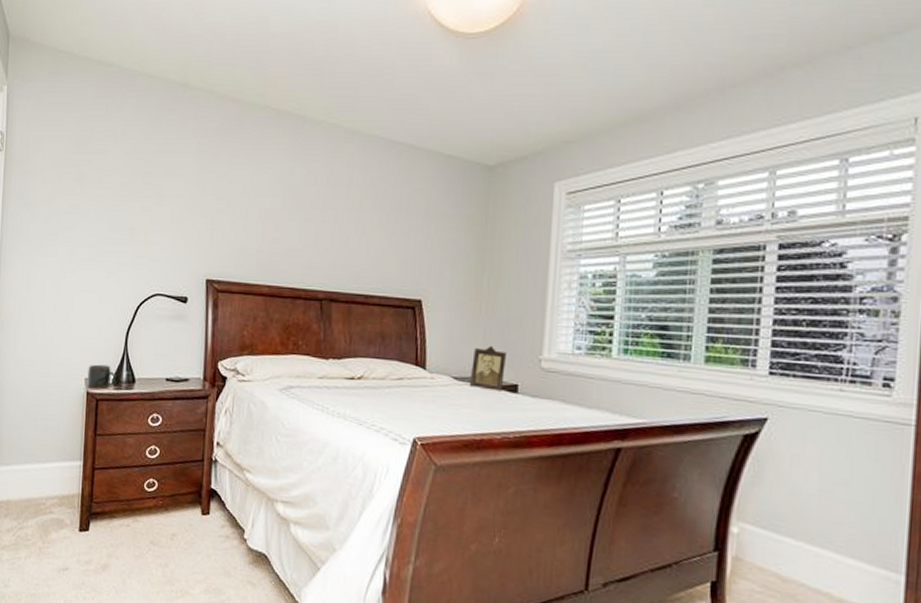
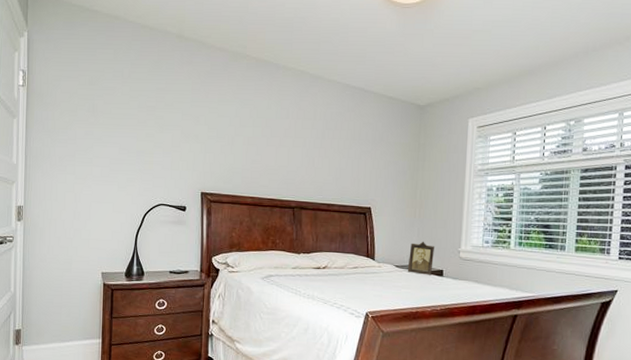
mug: present [87,364,117,390] -> none [104,261,129,281]

